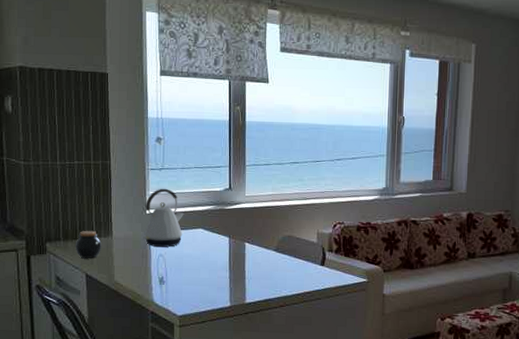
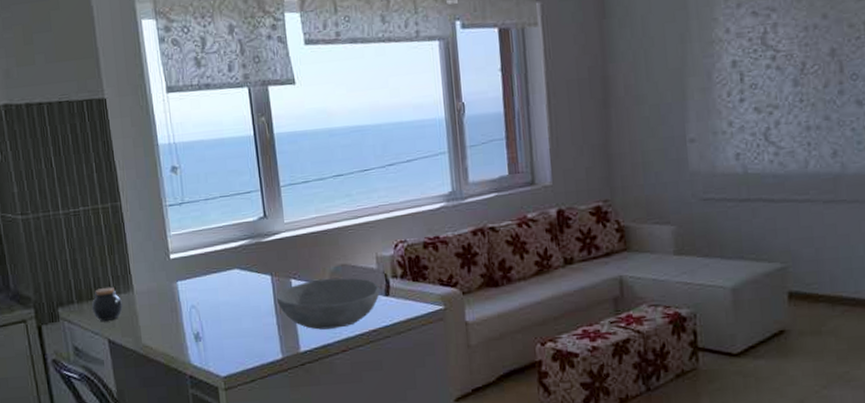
kettle: present [143,188,184,247] -> none [168,226,216,298]
bowl: none [232,245,317,287] -> present [277,278,380,330]

